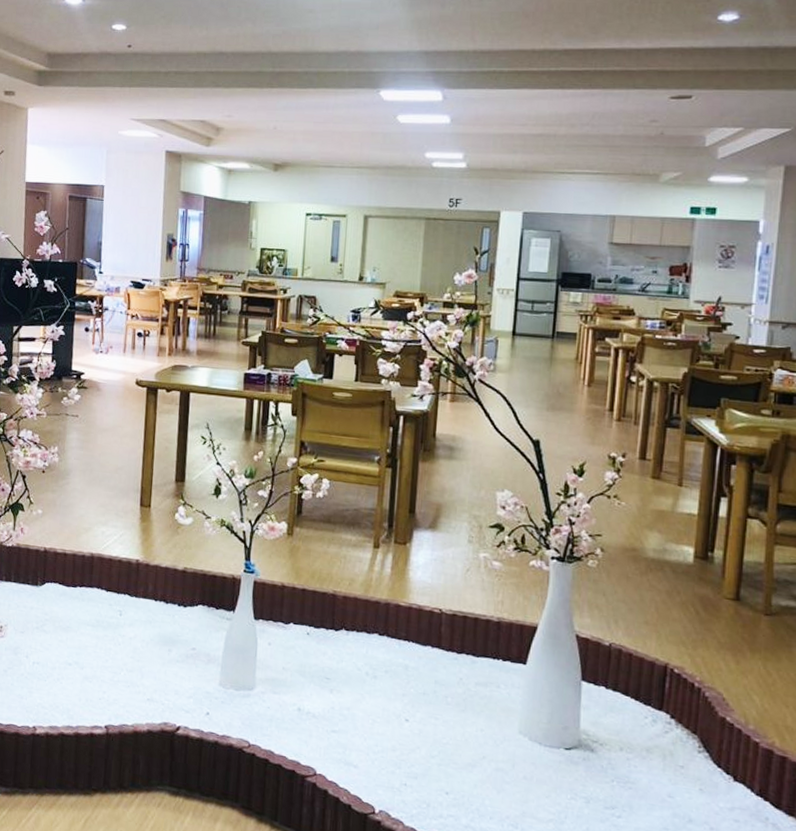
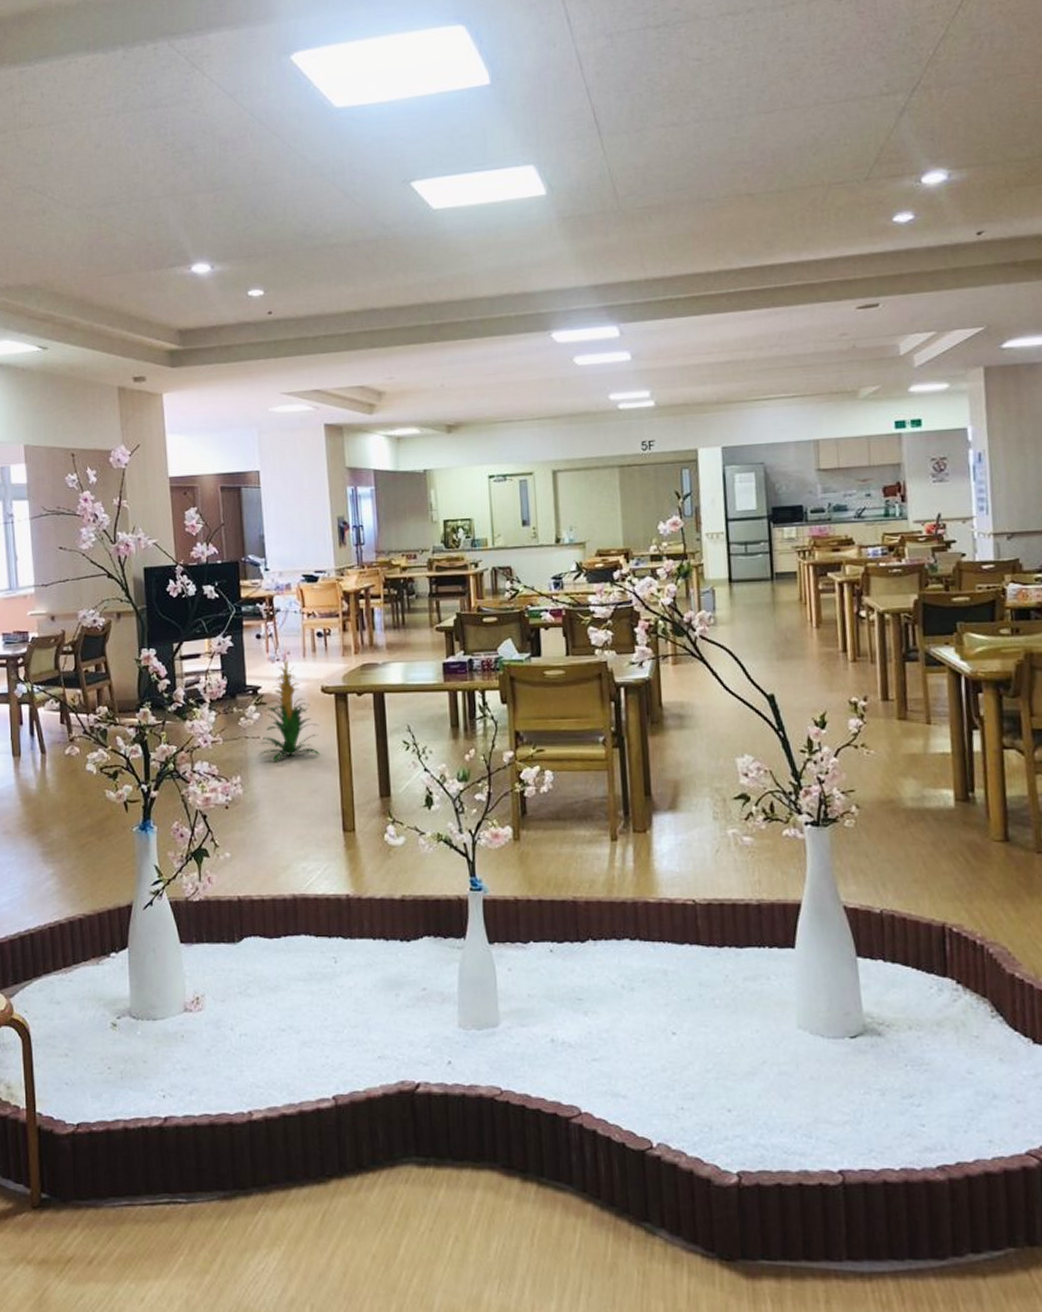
indoor plant: none [75,353,130,438] -> present [258,660,320,761]

